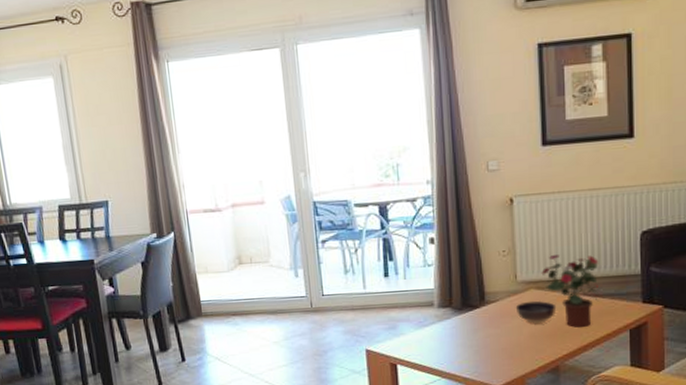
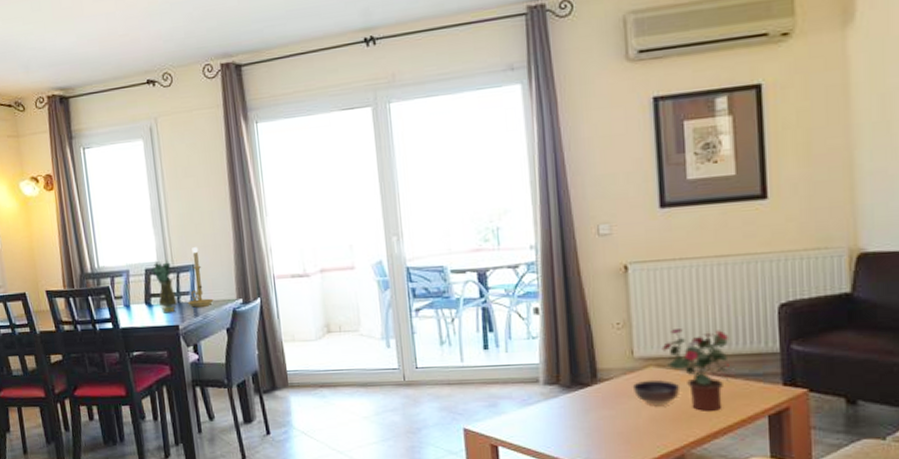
vase: none [65,197,92,249] -> present [152,260,178,314]
candle holder: none [102,184,128,243] -> present [187,247,214,308]

